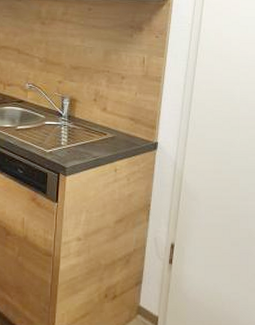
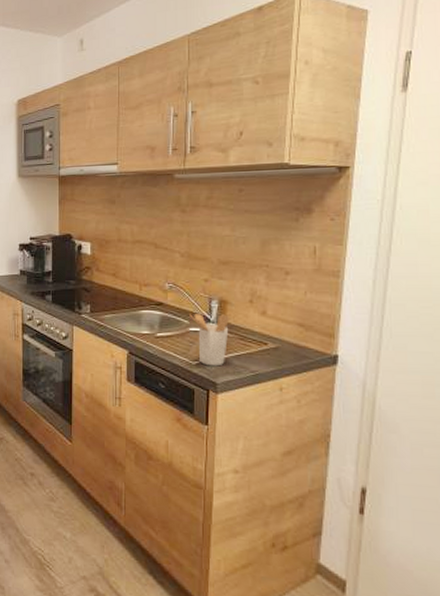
utensil holder: none [46,110,78,153] -> present [190,314,230,366]

